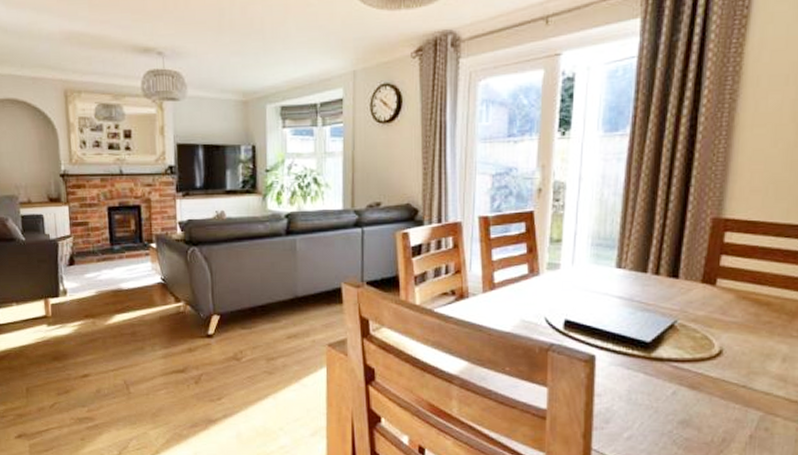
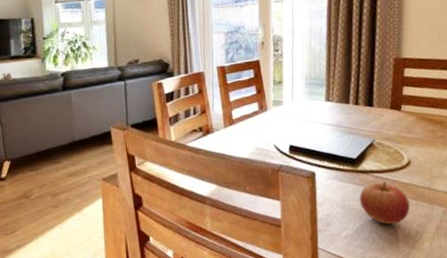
apple: none [650,374,717,428] -> present [359,182,410,225]

